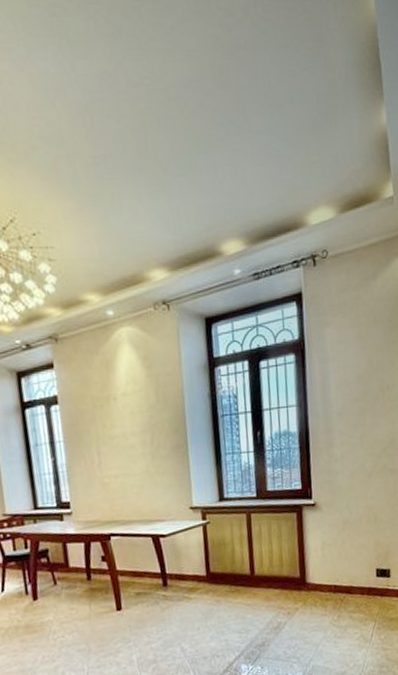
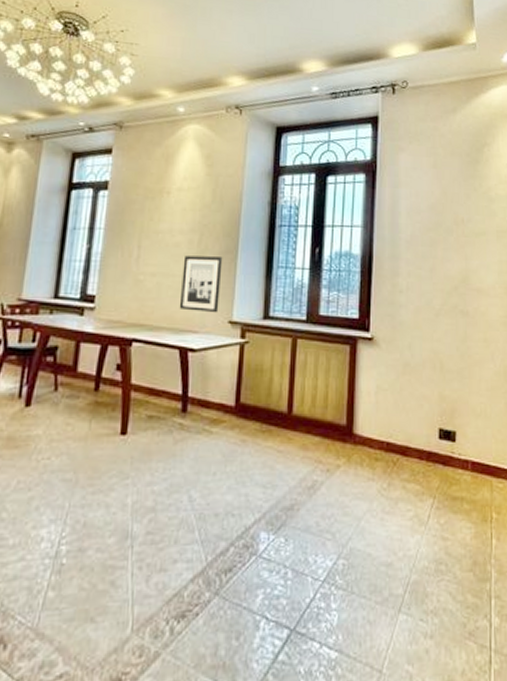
wall art: none [140,452,180,504] -> present [179,255,223,313]

